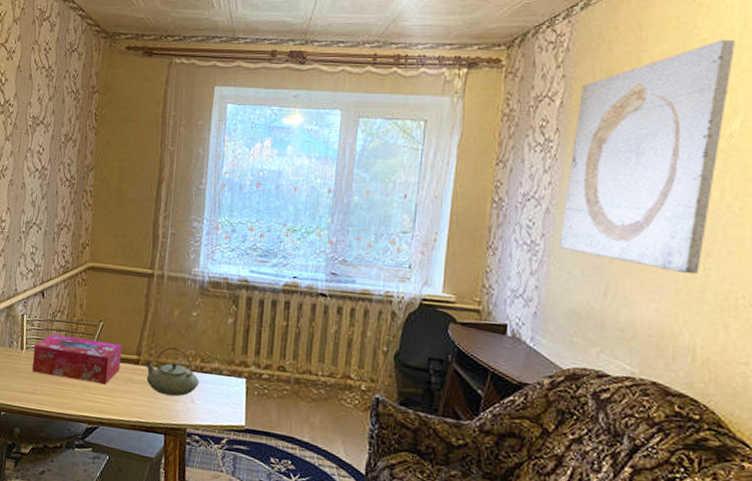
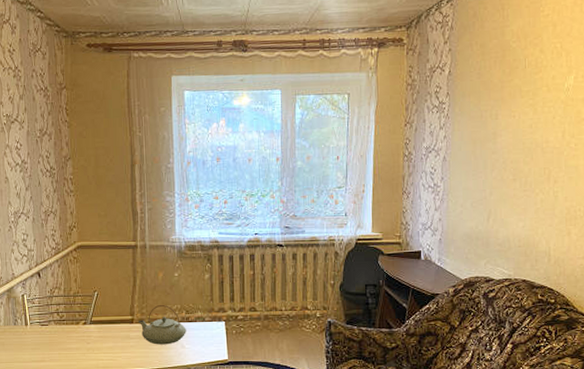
tissue box: present [32,333,122,385] -> none [37,307,117,345]
wall art: present [560,39,735,275] -> none [454,13,568,197]

